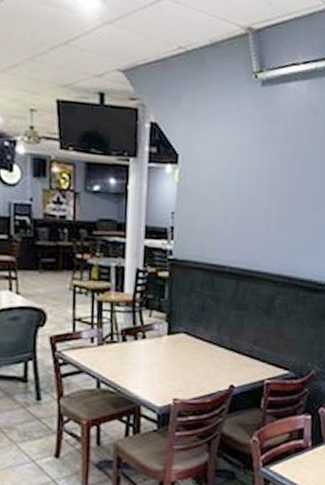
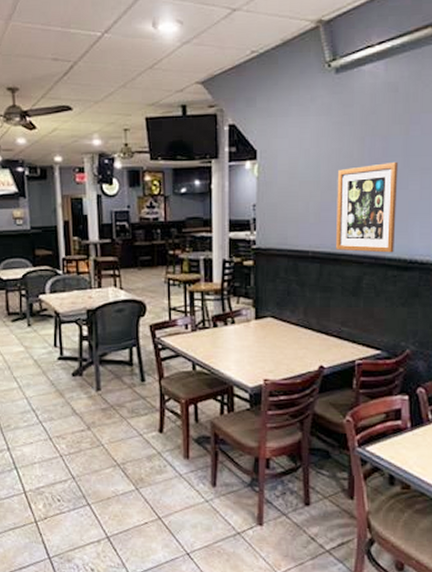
wall art: none [252,183,314,274] -> present [336,161,398,253]

